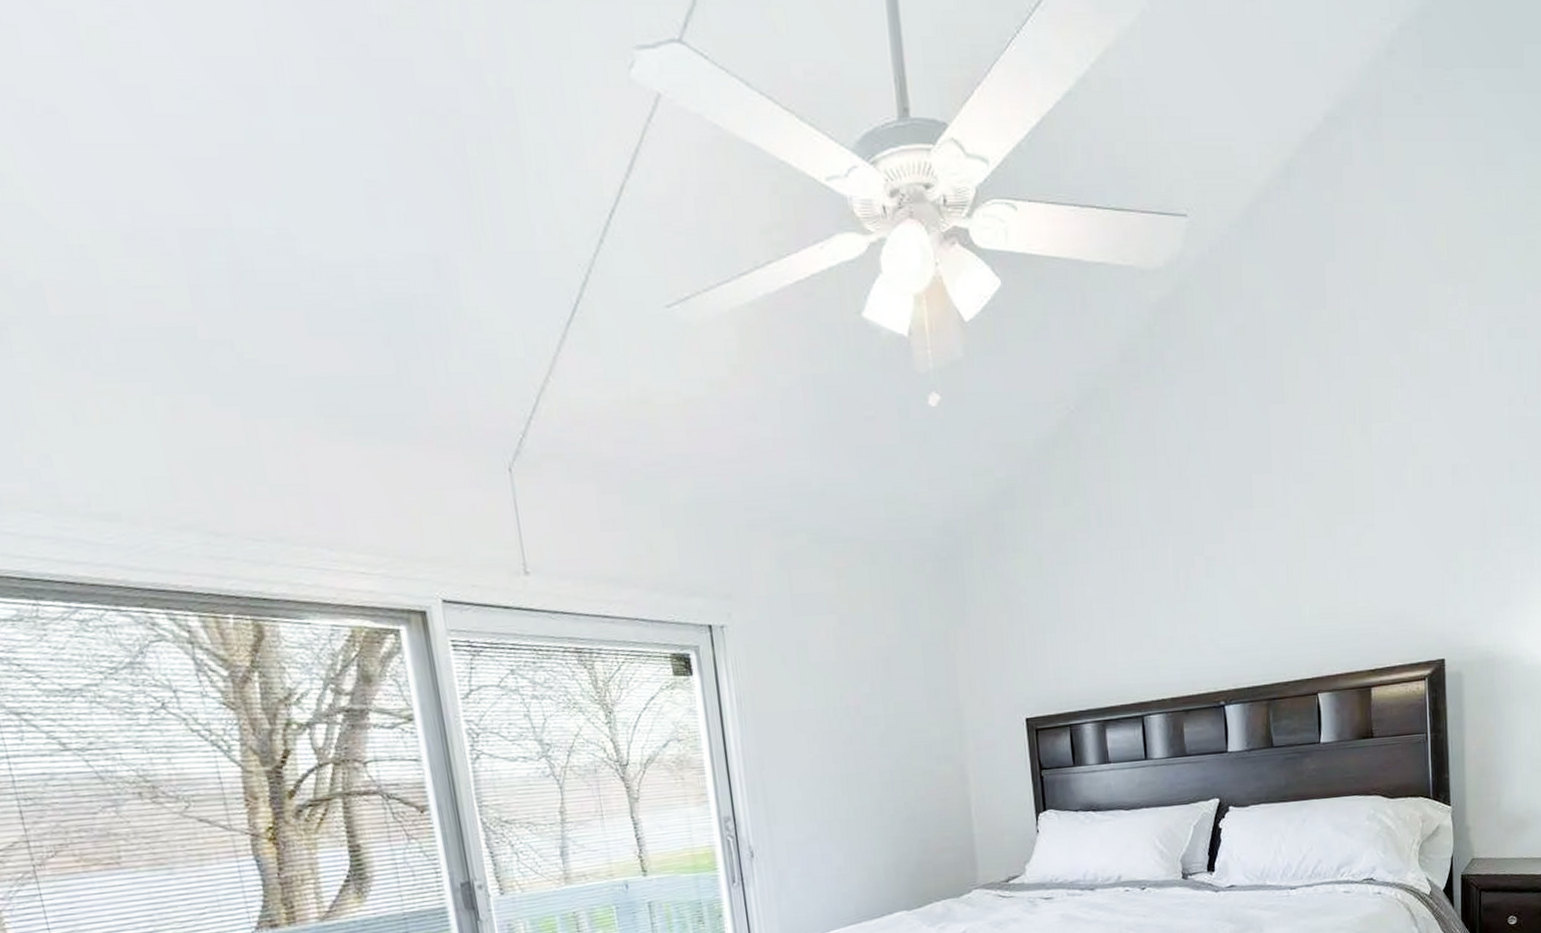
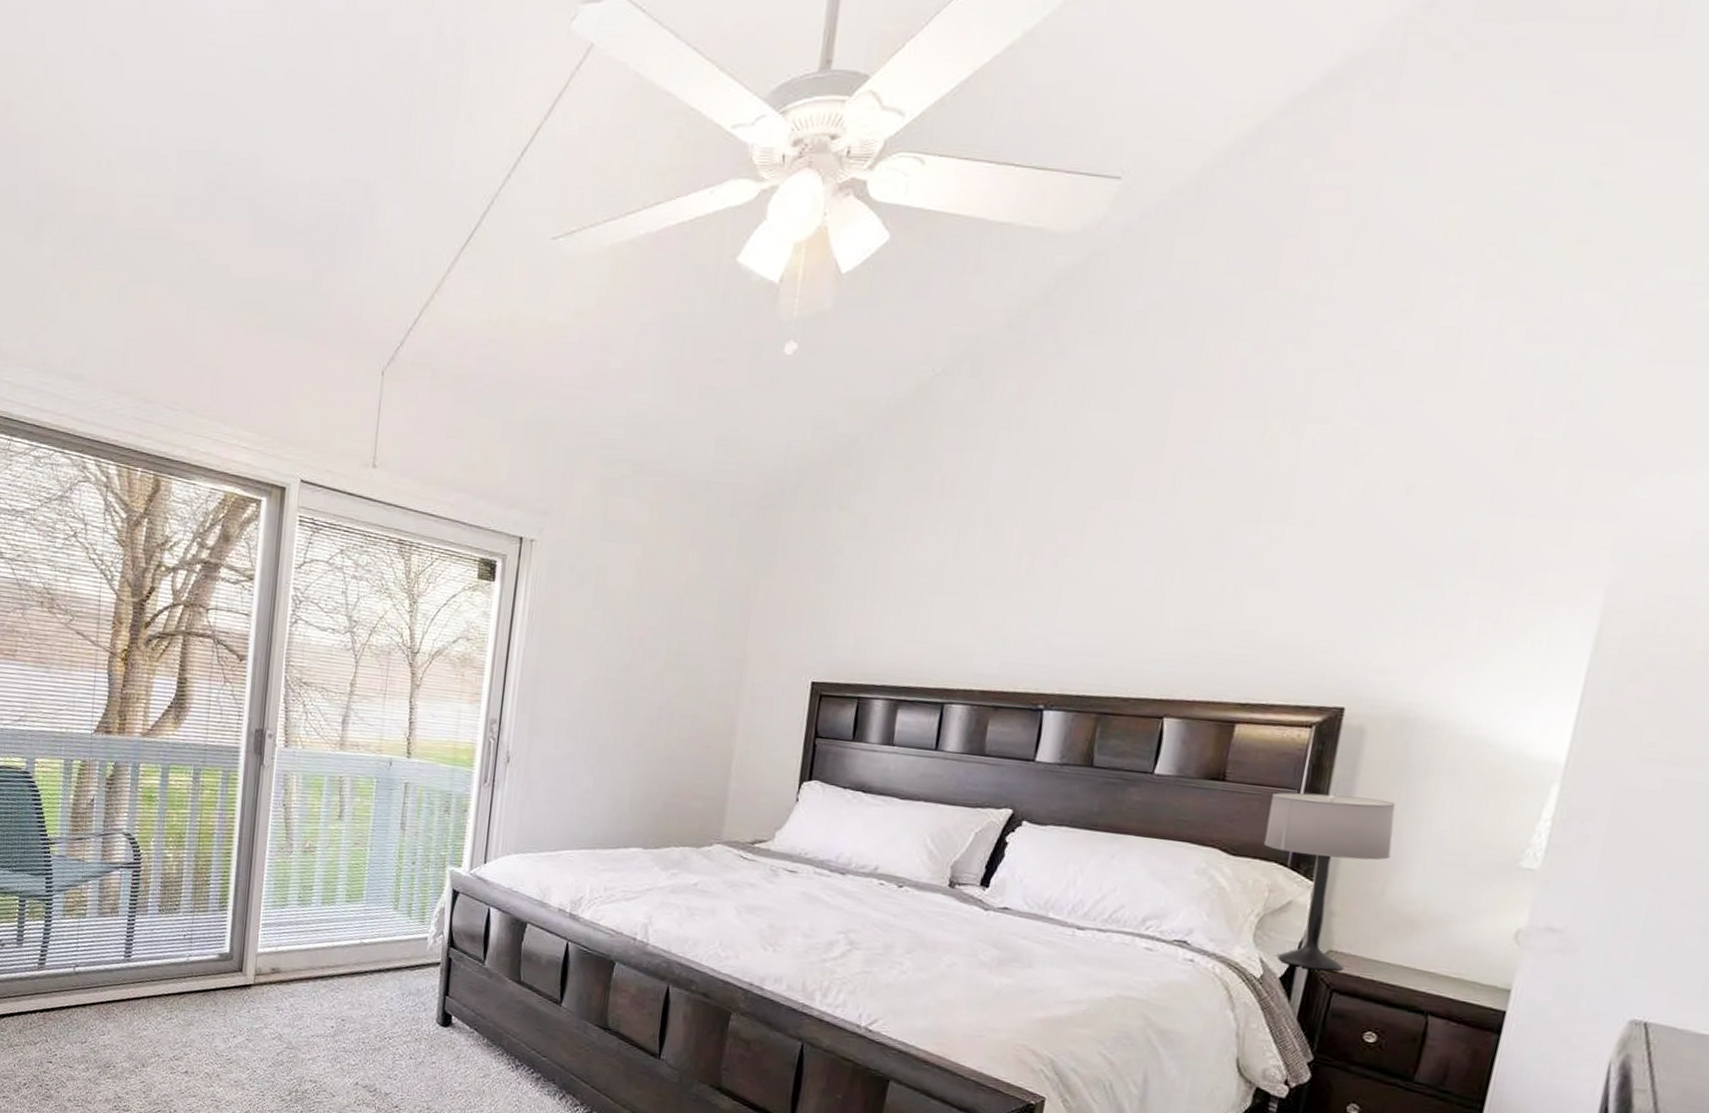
table lamp: none [1409,728,1498,878] -> present [1263,792,1396,972]

